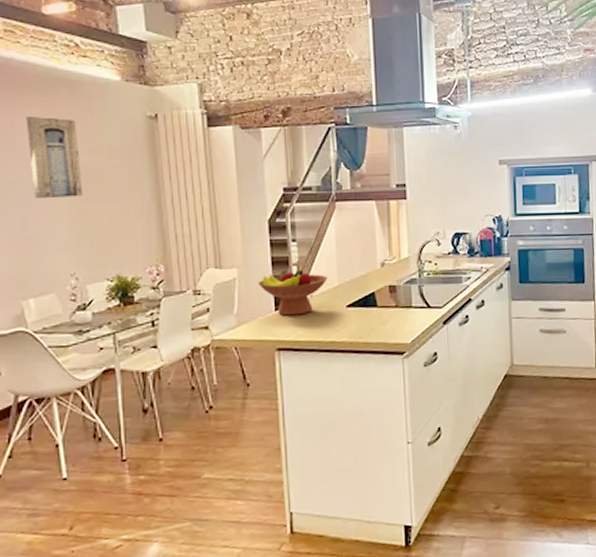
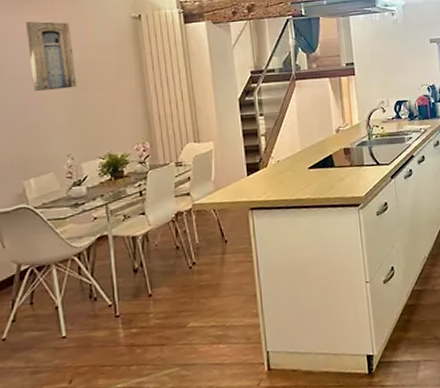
fruit bowl: present [258,269,328,316] -> none [232,139,292,180]

